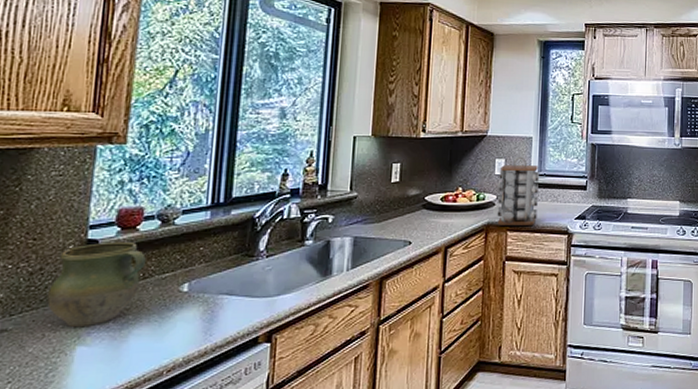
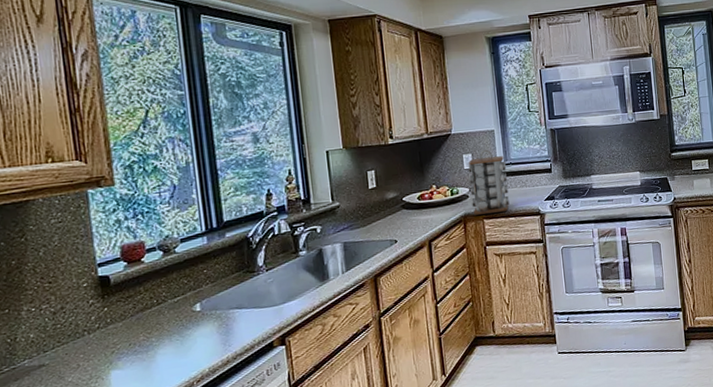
ceramic jug: present [47,241,146,328] -> none [74,274,157,356]

